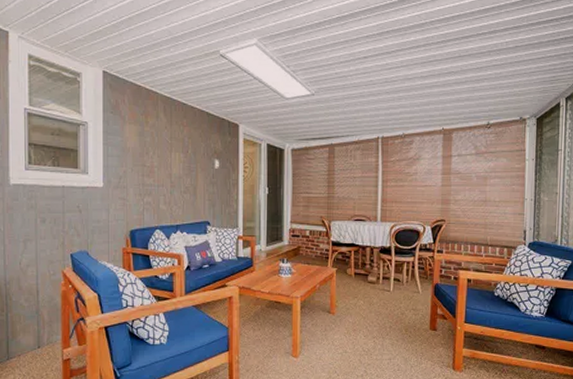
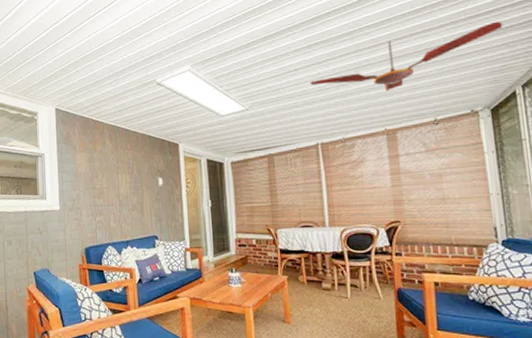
ceiling fan: none [378,31,559,90] -> present [310,21,503,92]

